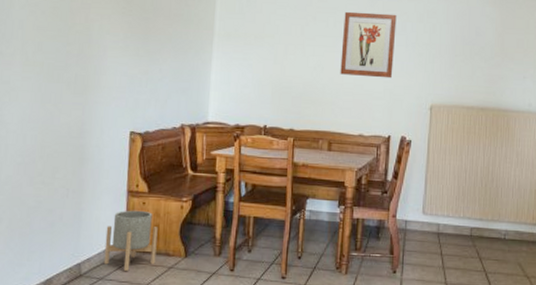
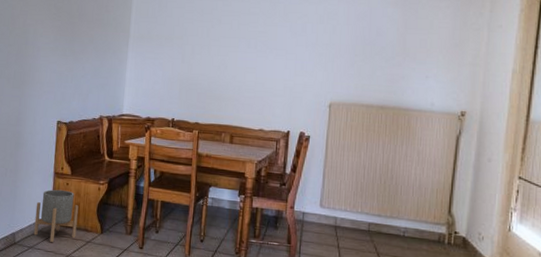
wall art: present [340,11,397,79] -> none [242,14,298,77]

